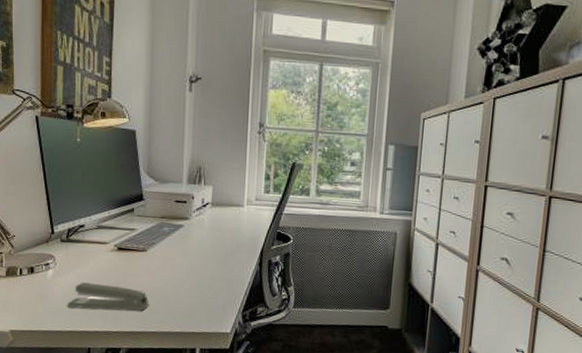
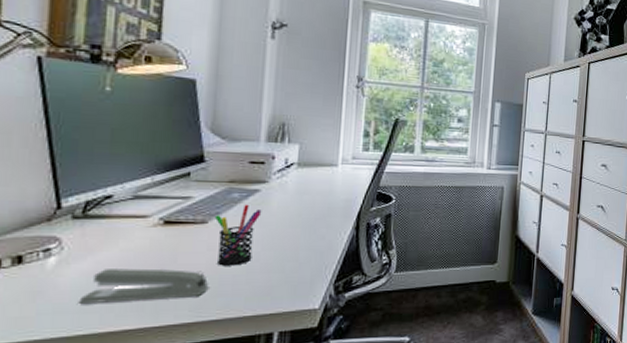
pen holder: none [151,237,185,289] -> present [214,204,262,266]

